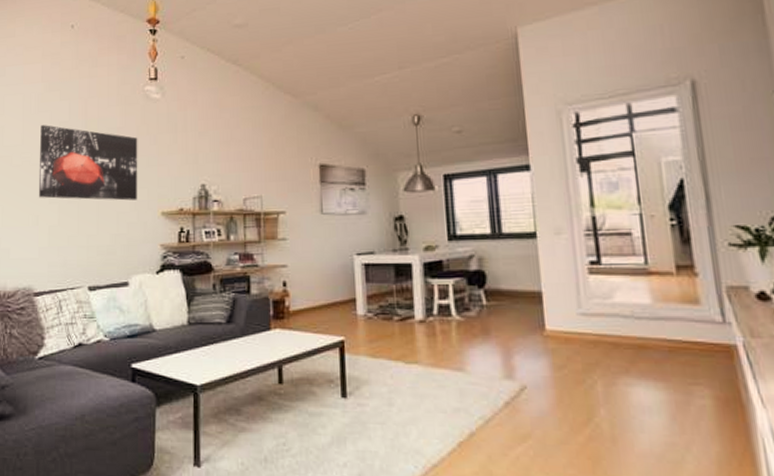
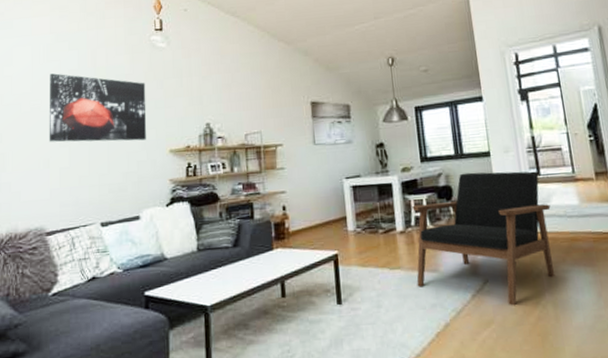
armchair: none [435,256,615,421] -> present [412,171,555,306]

